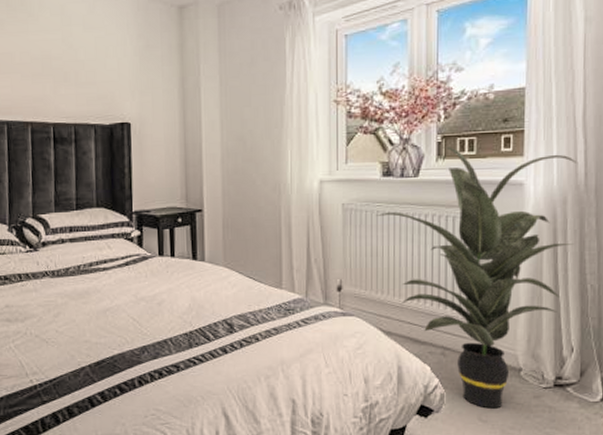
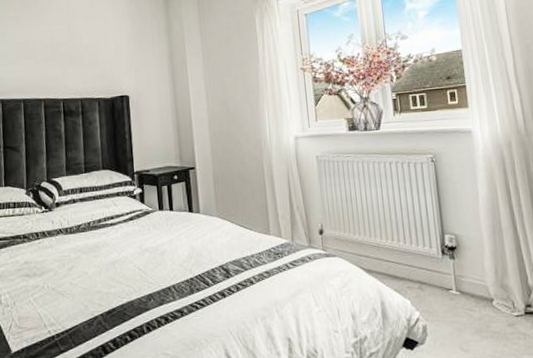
indoor plant: present [375,146,577,409] -> none [346,102,524,338]

